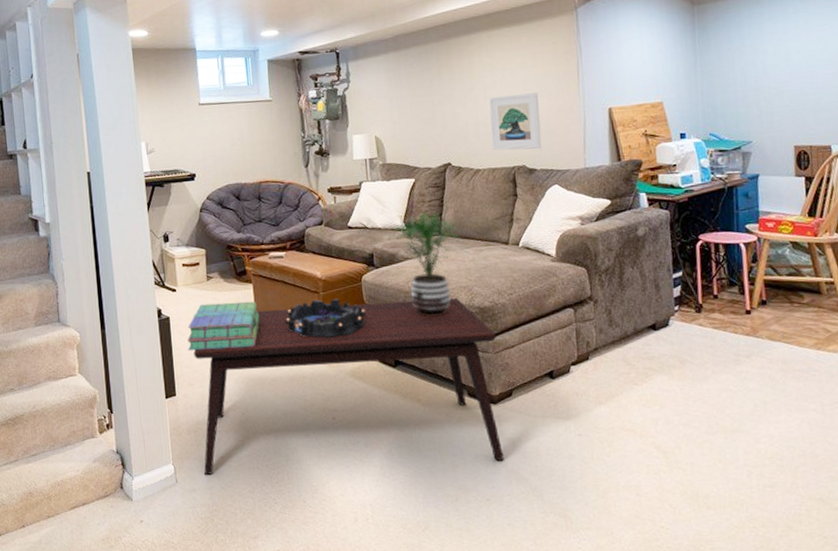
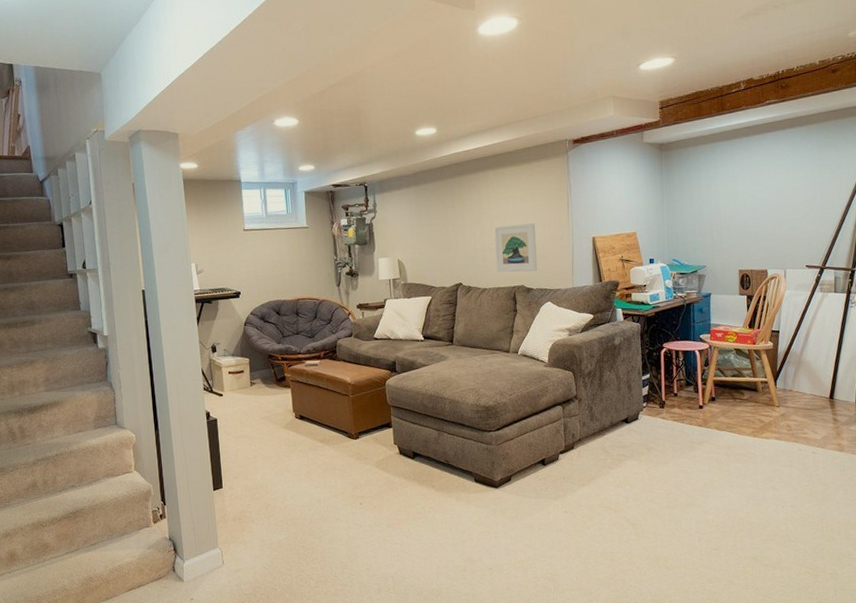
stack of books: present [187,301,260,351] -> none [233,403,297,448]
coffee table: present [193,297,504,475] -> none [238,398,504,556]
decorative bowl: present [285,298,366,339] -> none [319,400,389,436]
potted plant: present [386,213,462,317] -> none [407,326,471,415]

